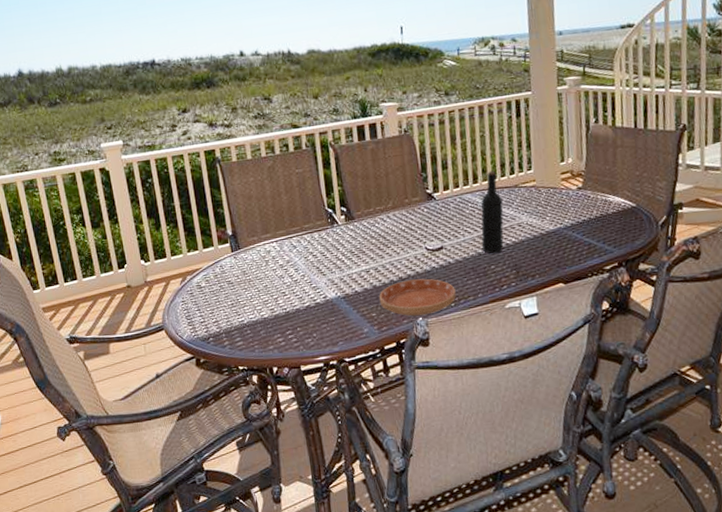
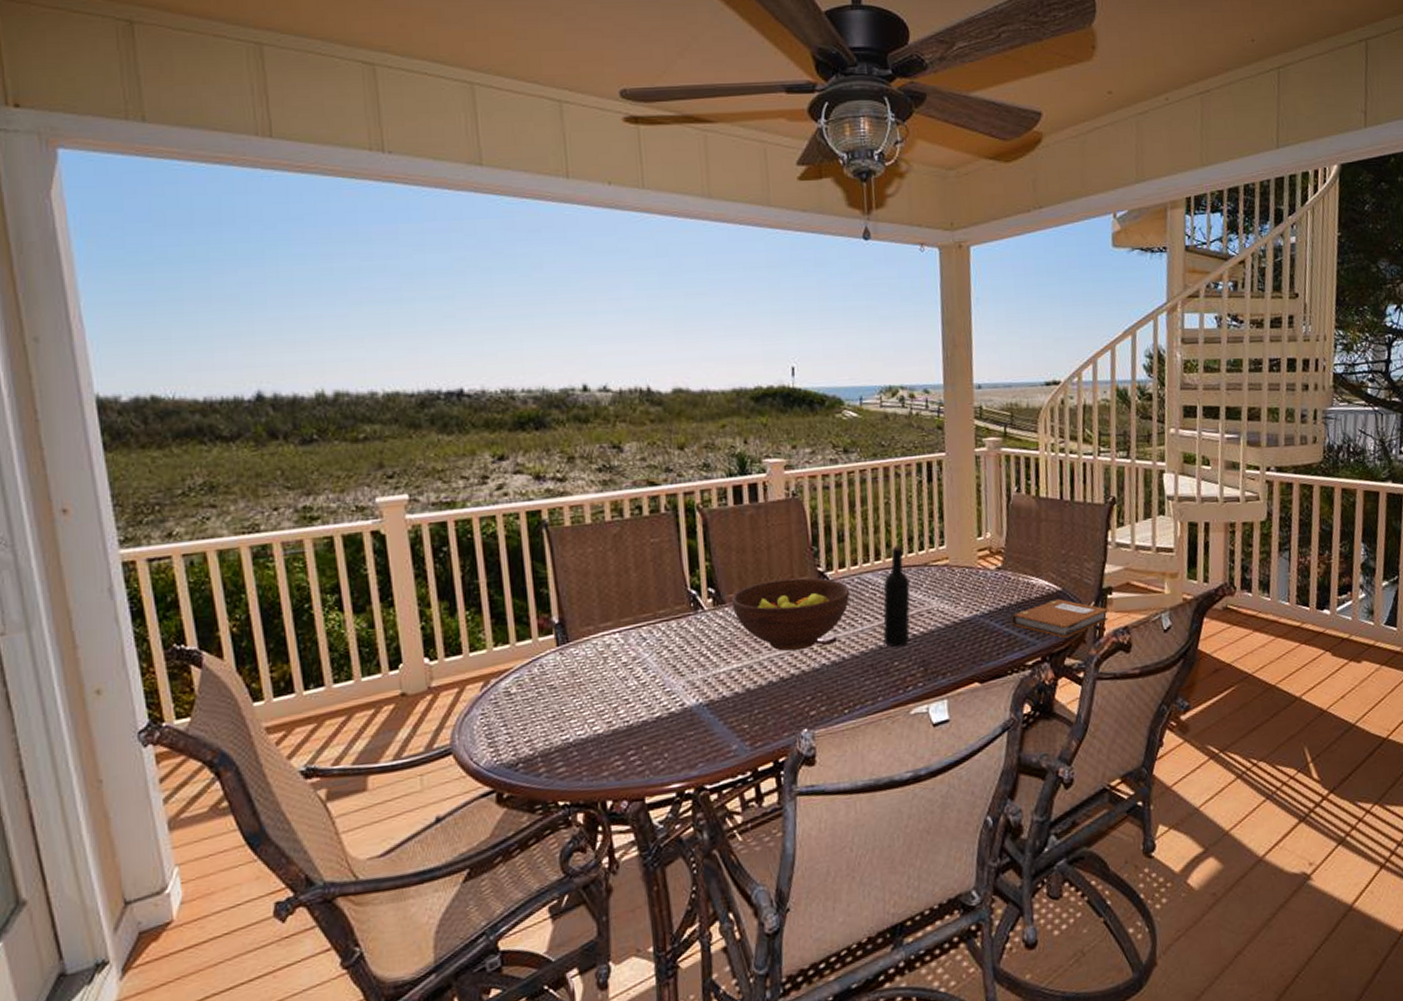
fruit bowl: none [359,198,454,257] -> present [732,577,850,652]
saucer: present [379,278,456,316] -> none [753,678,851,727]
notebook: none [590,213,680,247] -> present [1011,598,1109,638]

